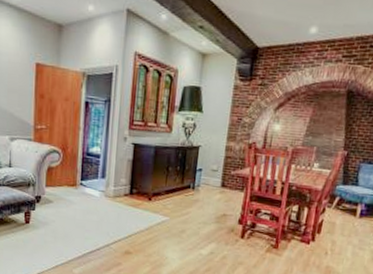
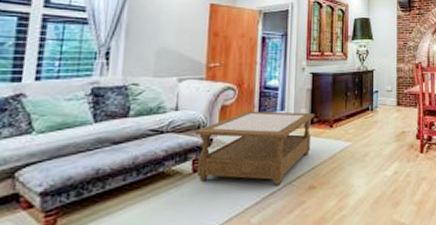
coffee table: none [25,175,135,246] -> present [194,111,315,185]

